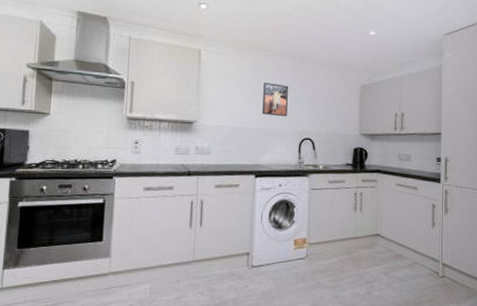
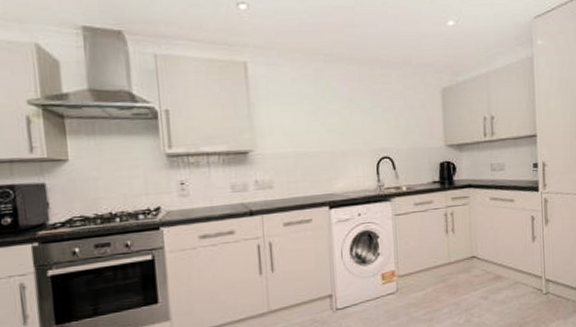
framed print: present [262,82,289,117] -> none [327,94,359,135]

